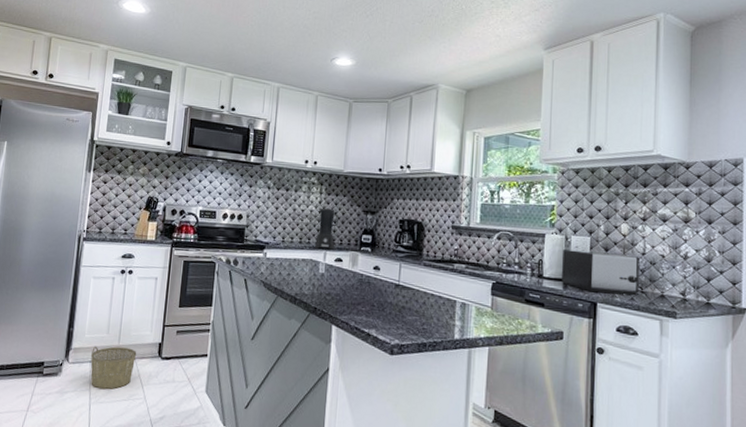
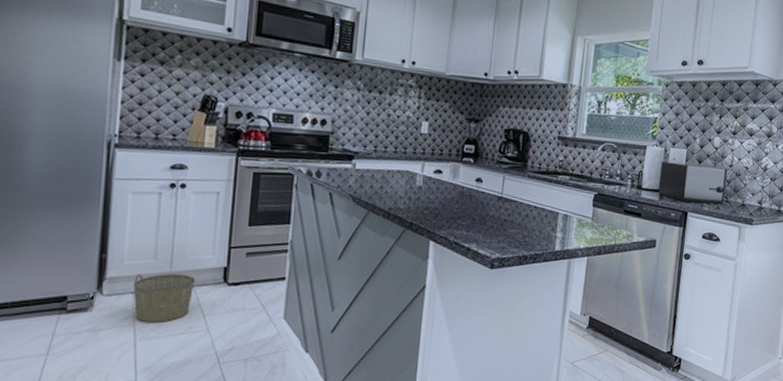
blender: present [315,208,339,250] -> none [412,114,439,160]

